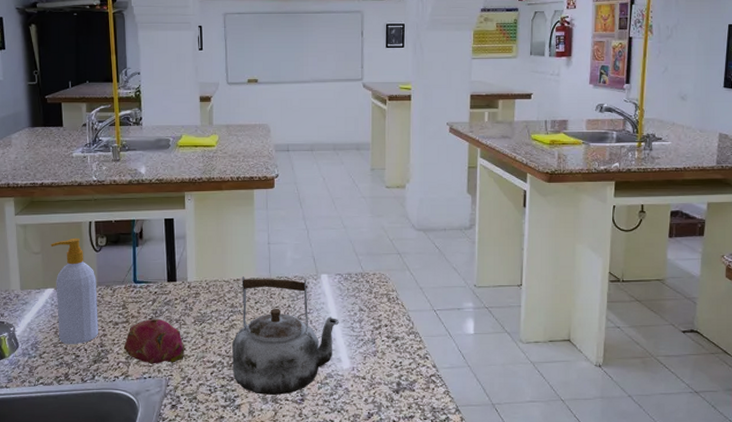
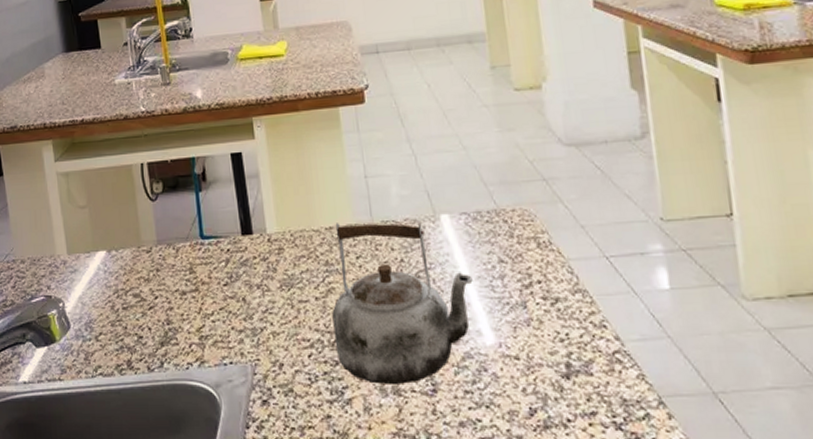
soap bottle: present [51,237,98,345] -> none [98,184,163,323]
fruit: present [123,318,185,364] -> none [193,284,273,346]

